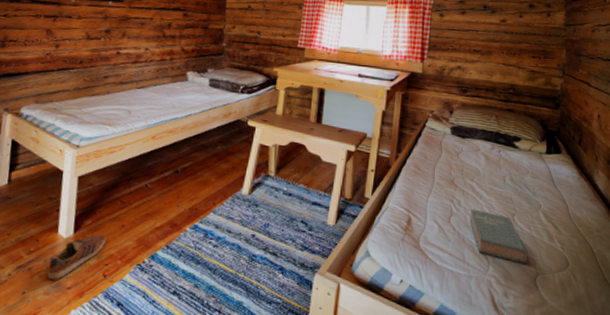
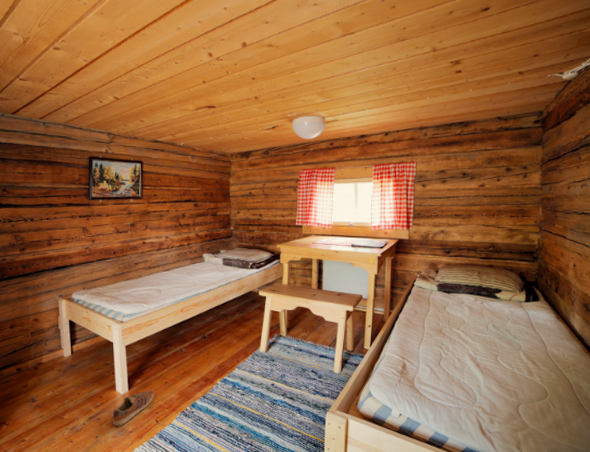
book: present [469,209,528,264] -> none [457,353,510,396]

